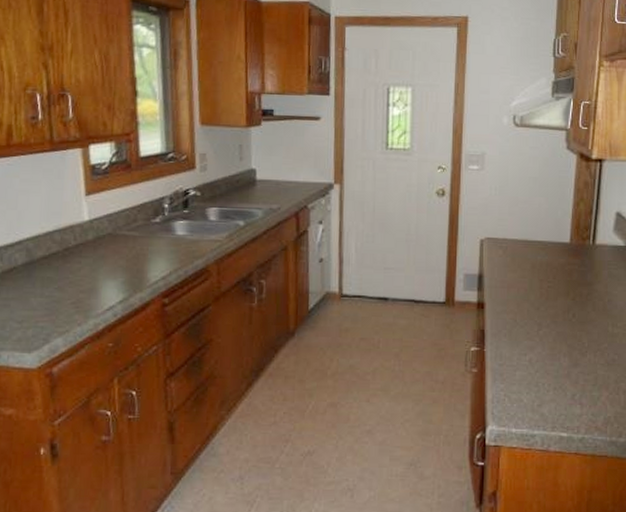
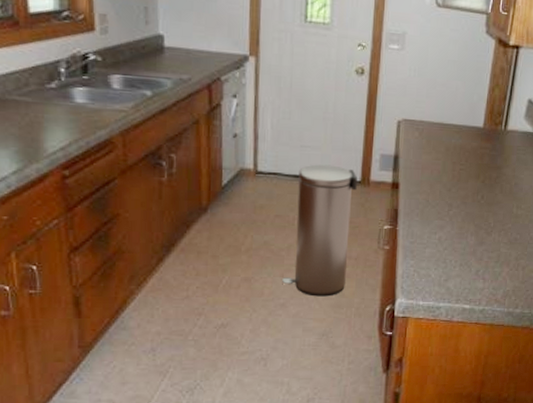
pedal bin: none [368,286,442,423] -> present [282,164,357,297]

